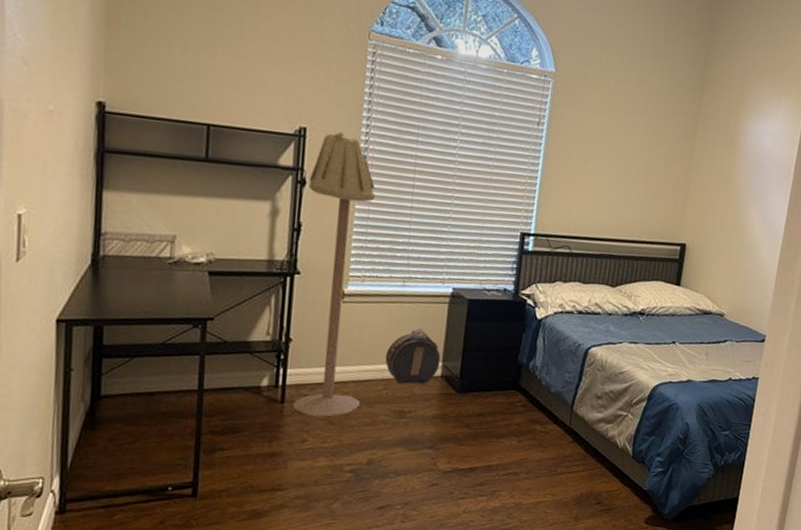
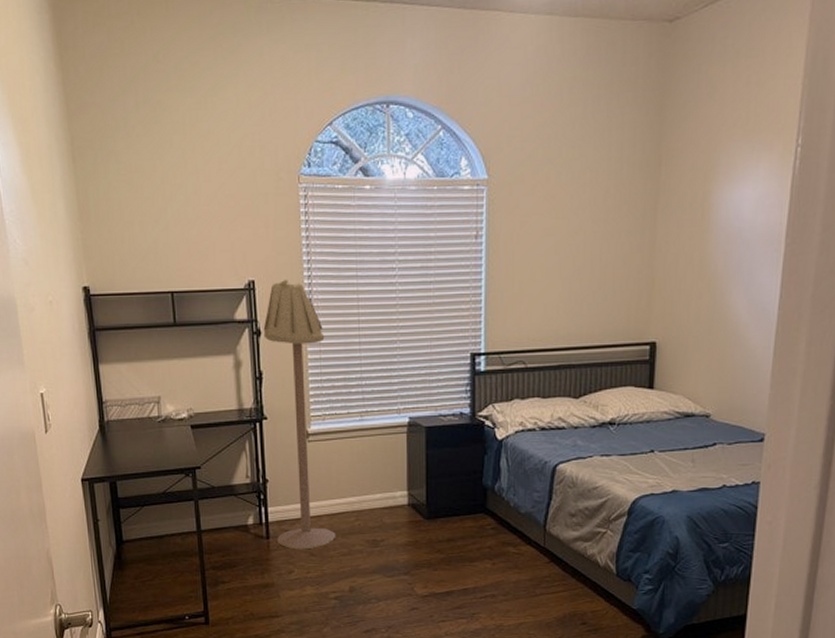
hat box: present [385,328,441,385] -> none [353,460,406,514]

